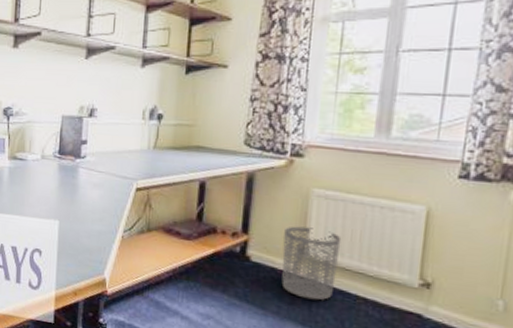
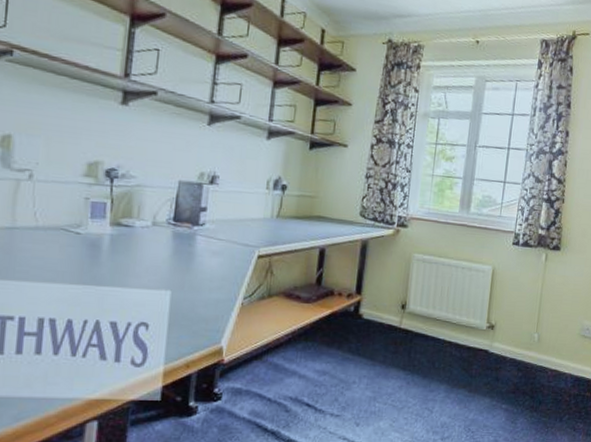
waste bin: present [281,226,342,301] -> none [387,286,434,348]

